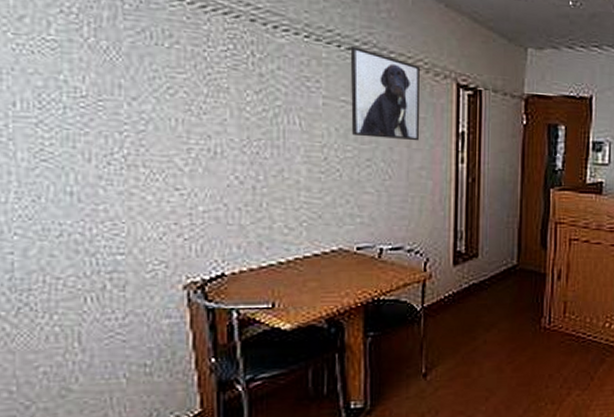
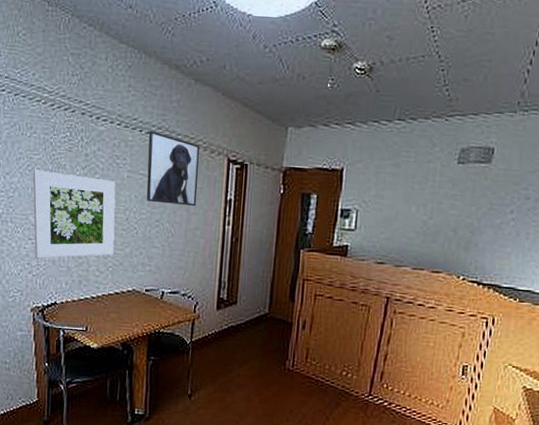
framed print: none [176,93,309,216] -> present [33,169,116,259]

